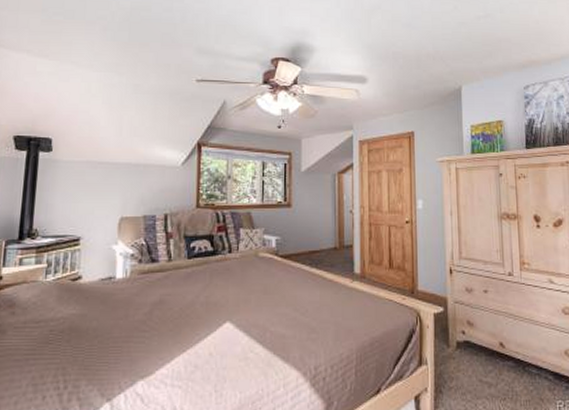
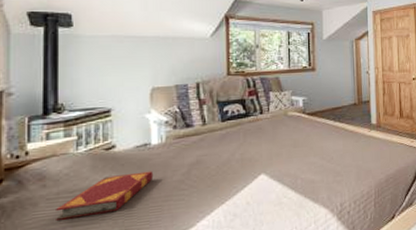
hardback book: none [21,307,116,351] -> present [56,171,154,220]

